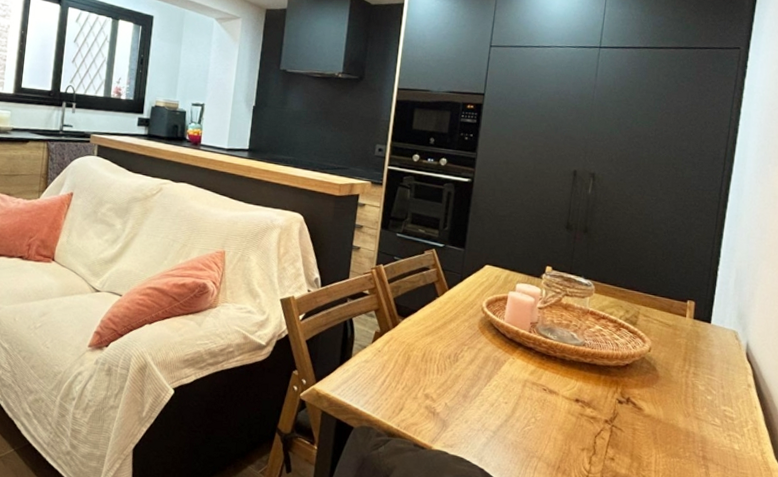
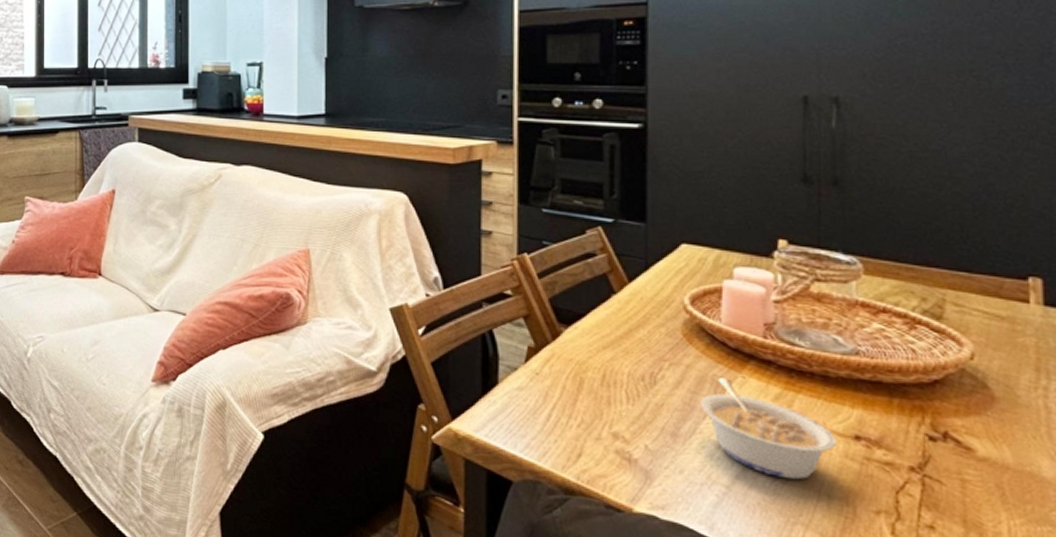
legume: none [484,358,564,428] -> present [700,378,836,480]

